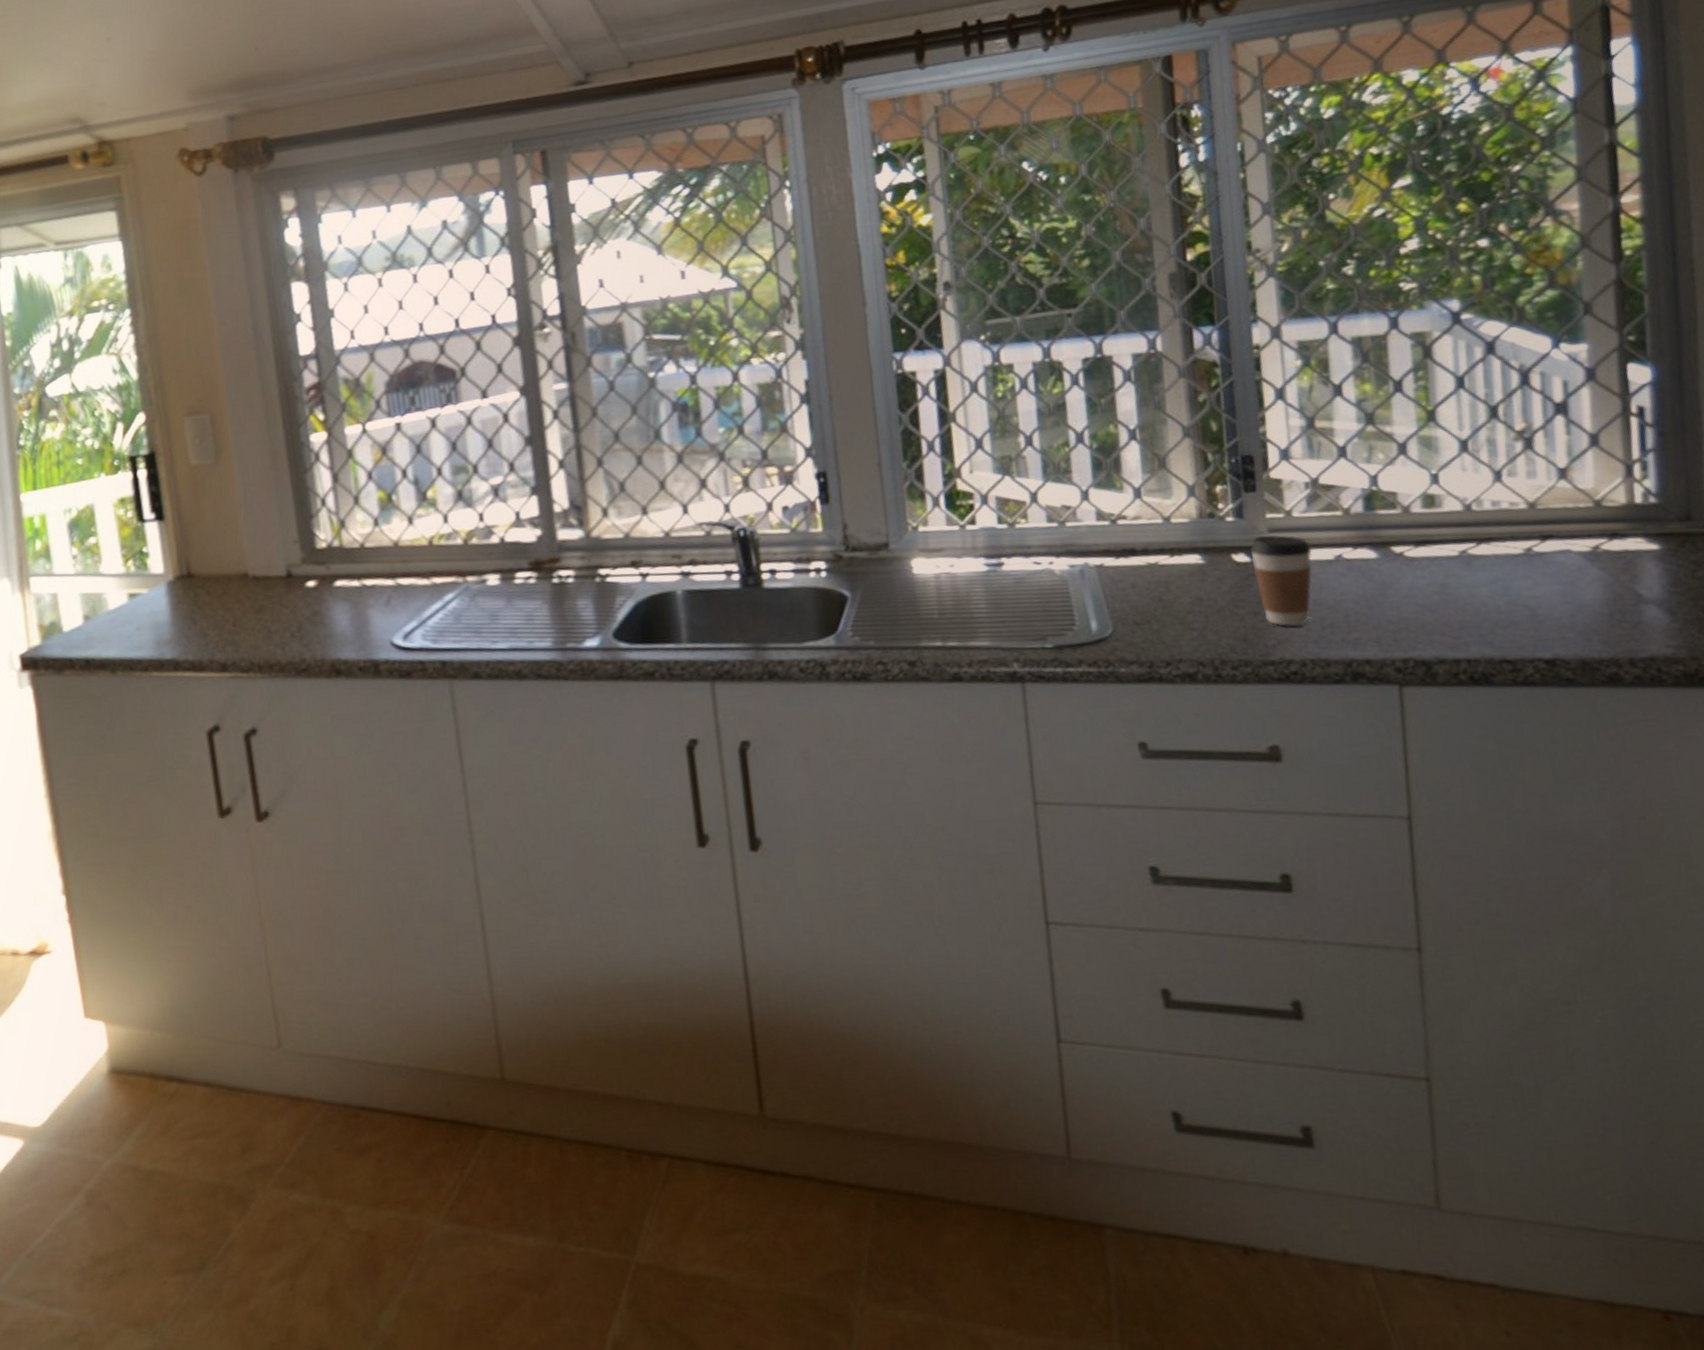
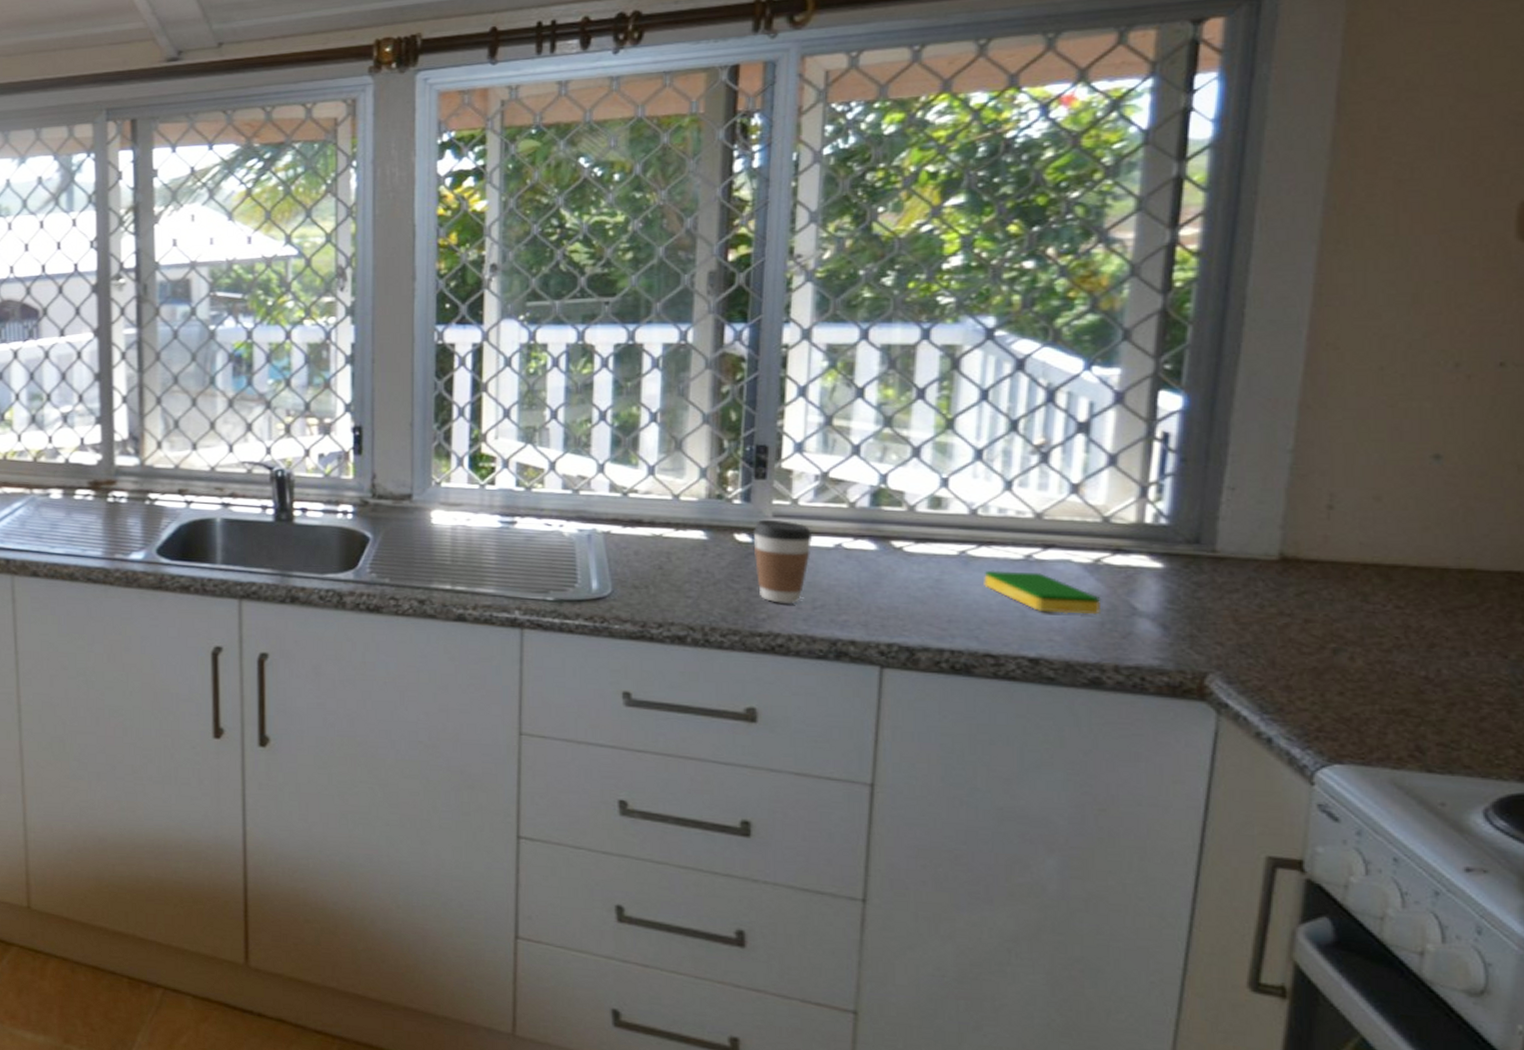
dish sponge: none [1488,567,1608,609] -> present [984,570,1102,615]

